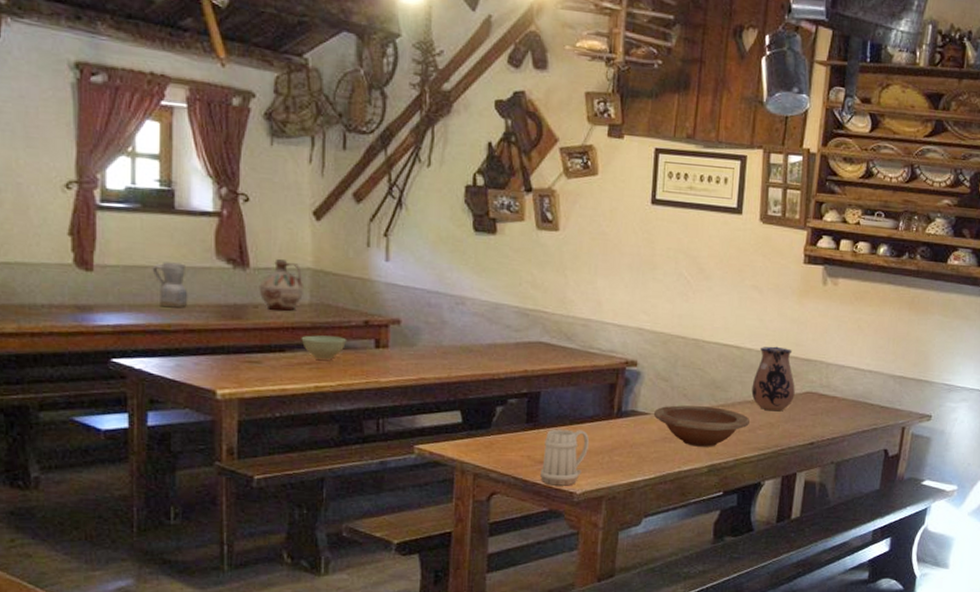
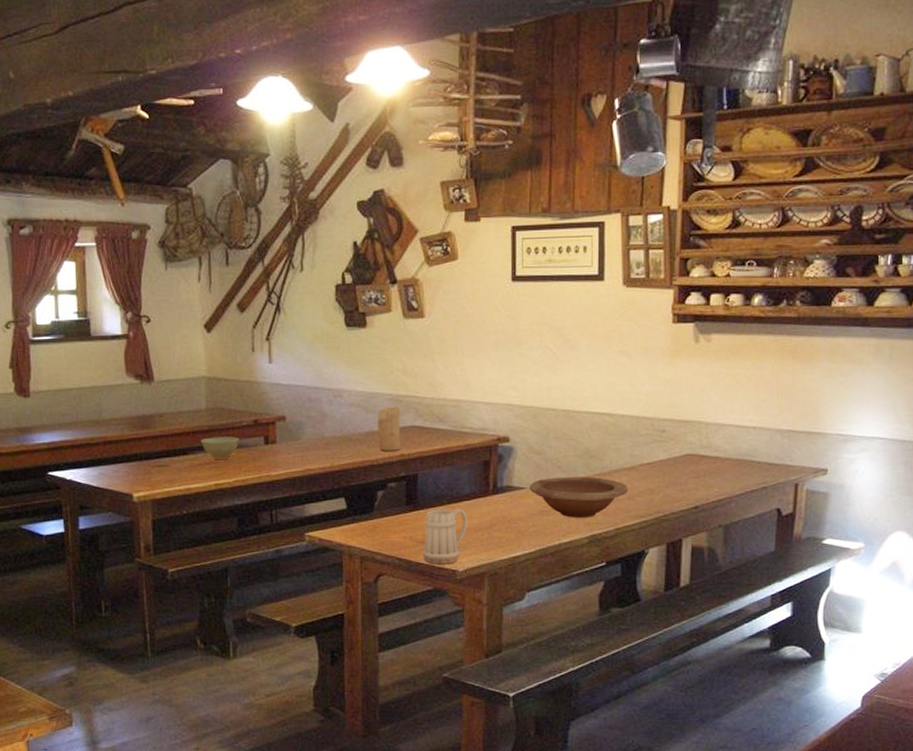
ceramic pitcher: present [152,262,188,308] -> none [75,383,106,423]
ceramic jug: present [259,259,303,312] -> none [162,371,200,419]
candle: none [501,319,526,366] -> present [377,406,401,451]
ceramic pitcher: present [751,346,795,412] -> none [627,410,674,477]

